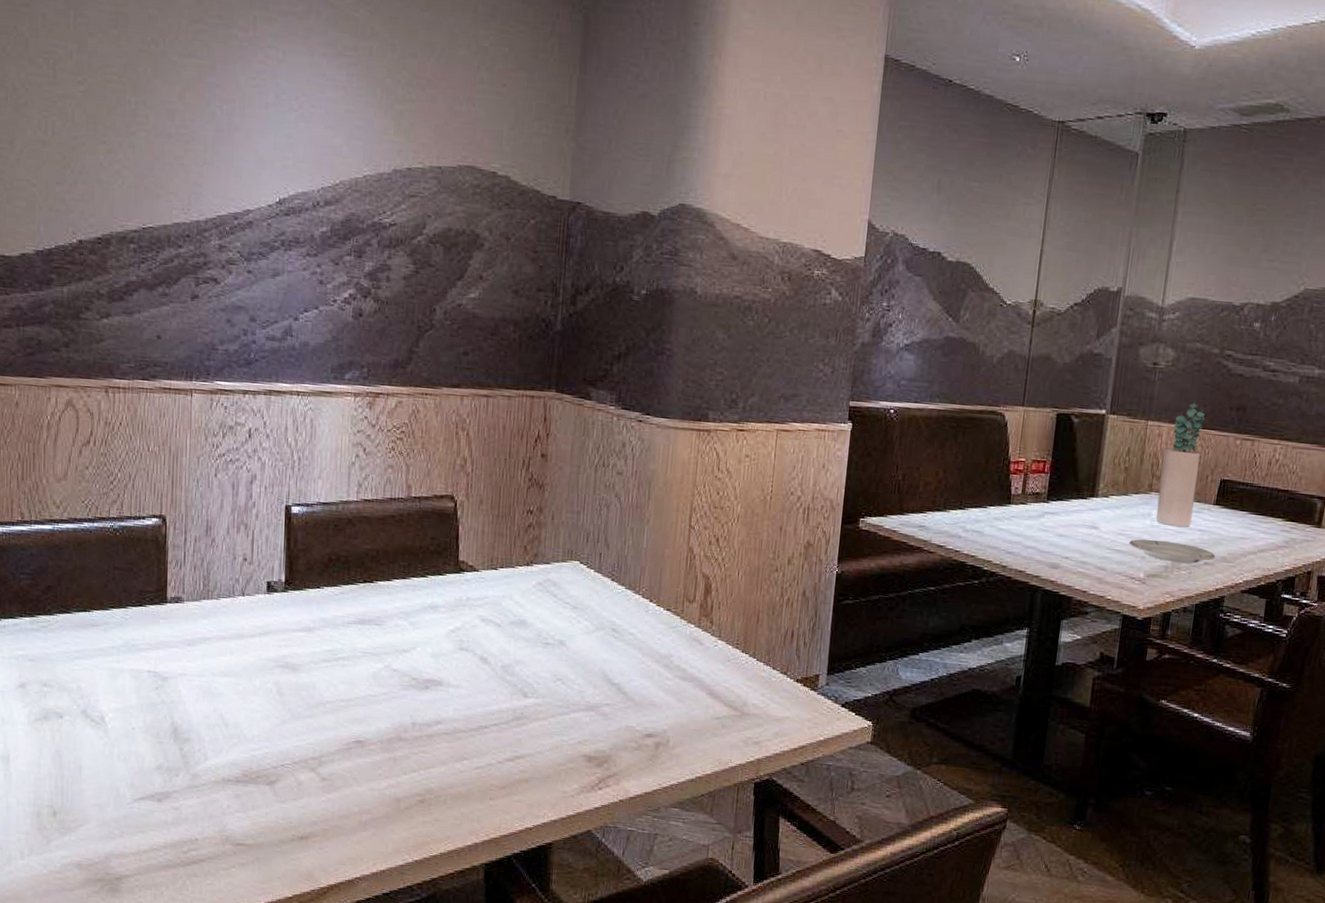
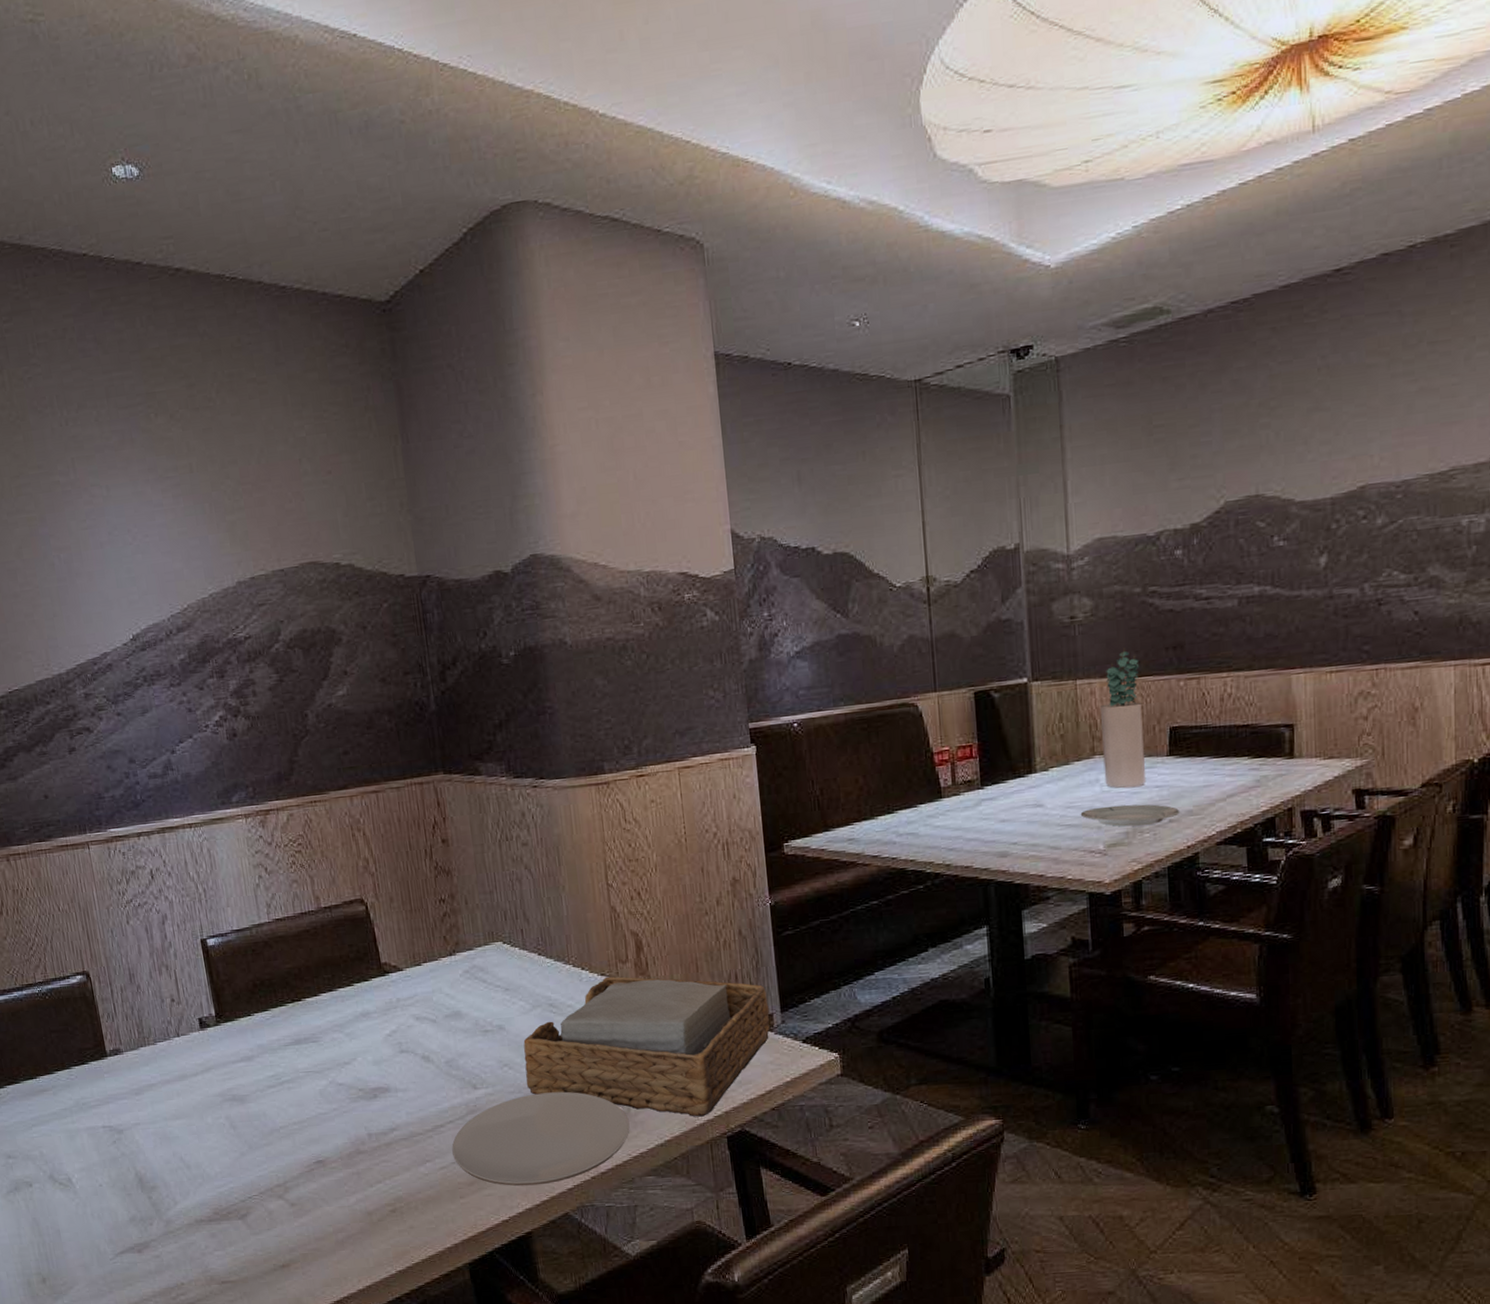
plate: none [491,711,666,800] -> present [452,1091,630,1186]
napkin holder: none [575,612,818,760] -> present [523,976,770,1117]

